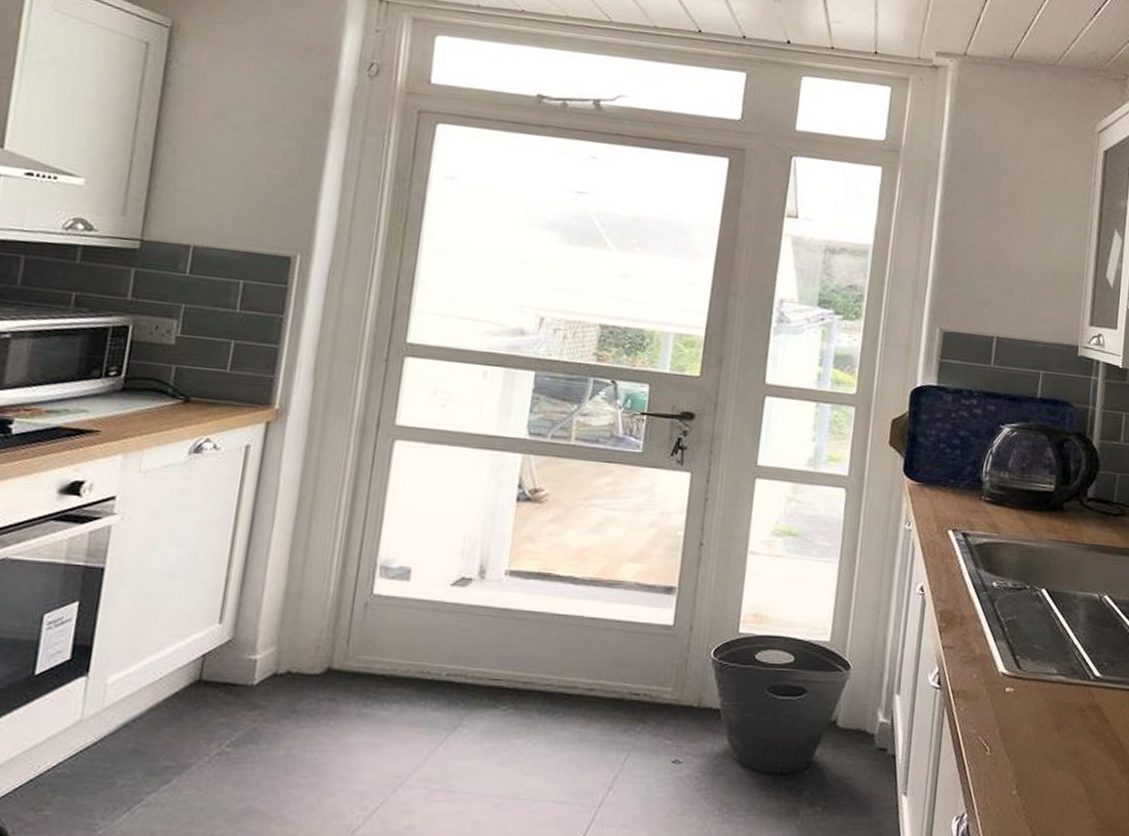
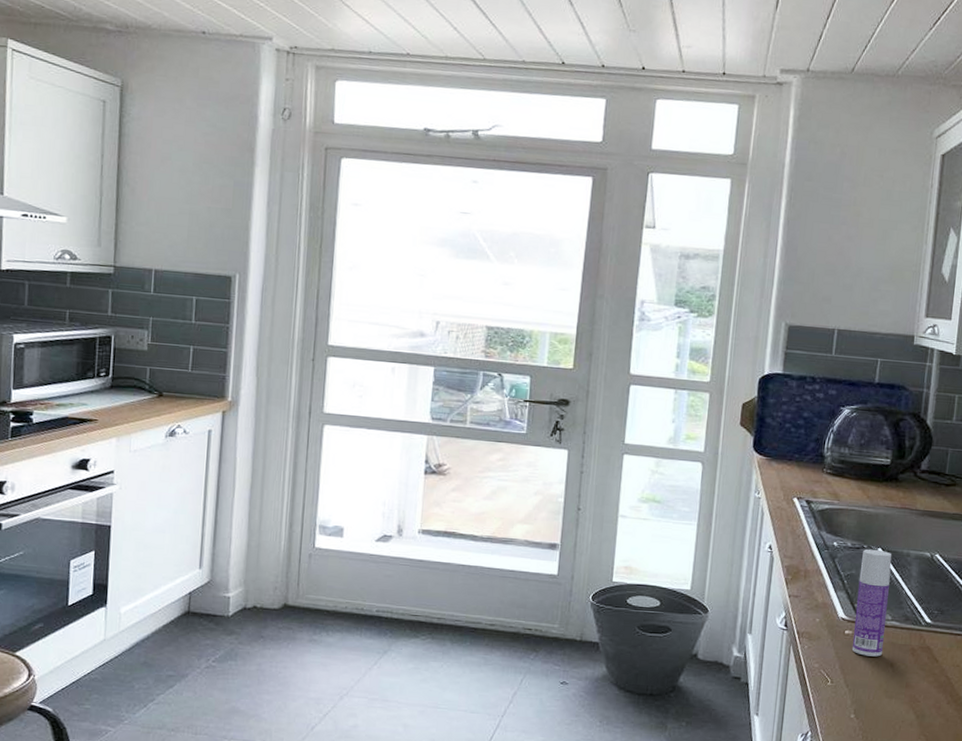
bottle: none [1014,589,1057,719] -> present [852,548,892,657]

